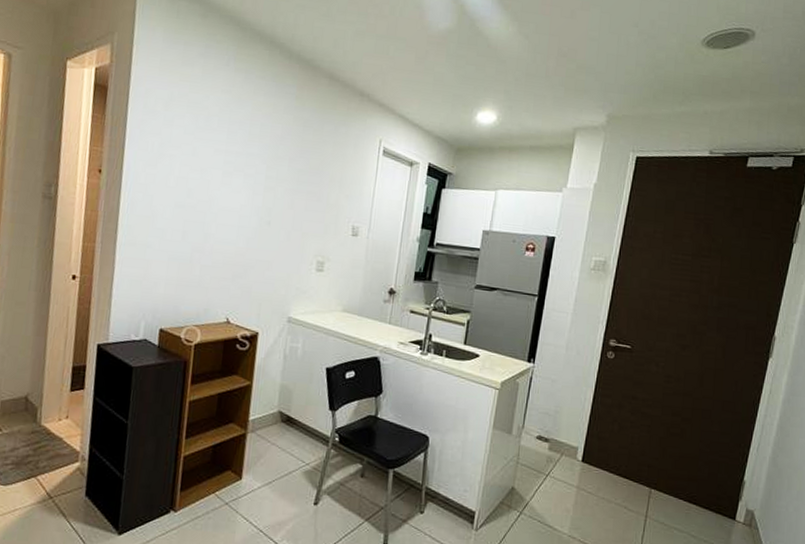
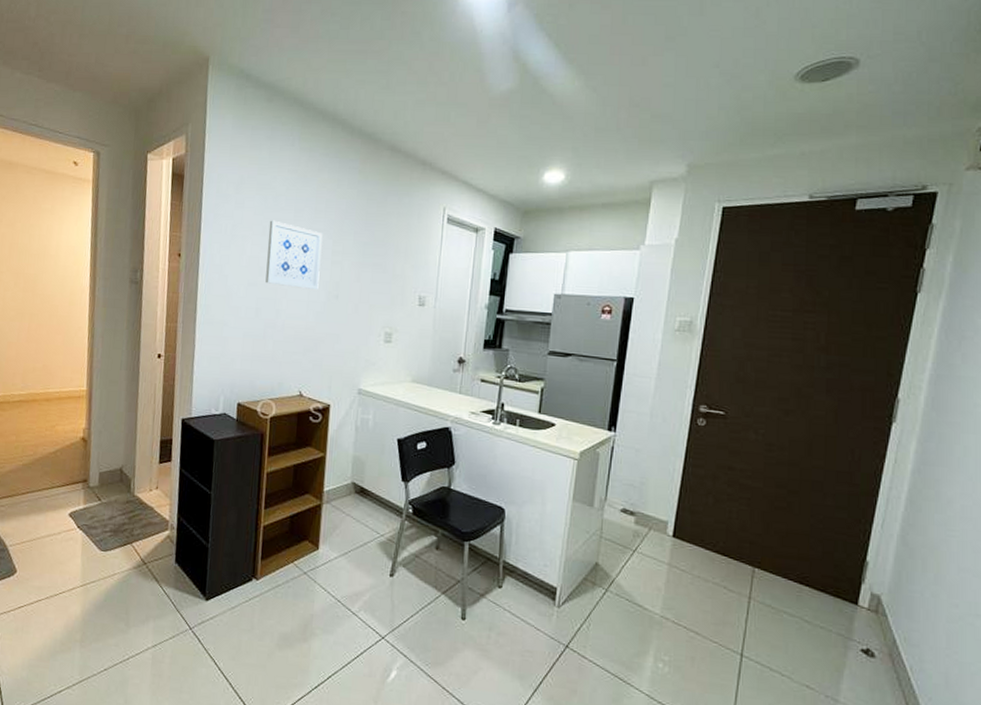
wall art: none [194,140,257,216] -> present [265,220,323,290]

